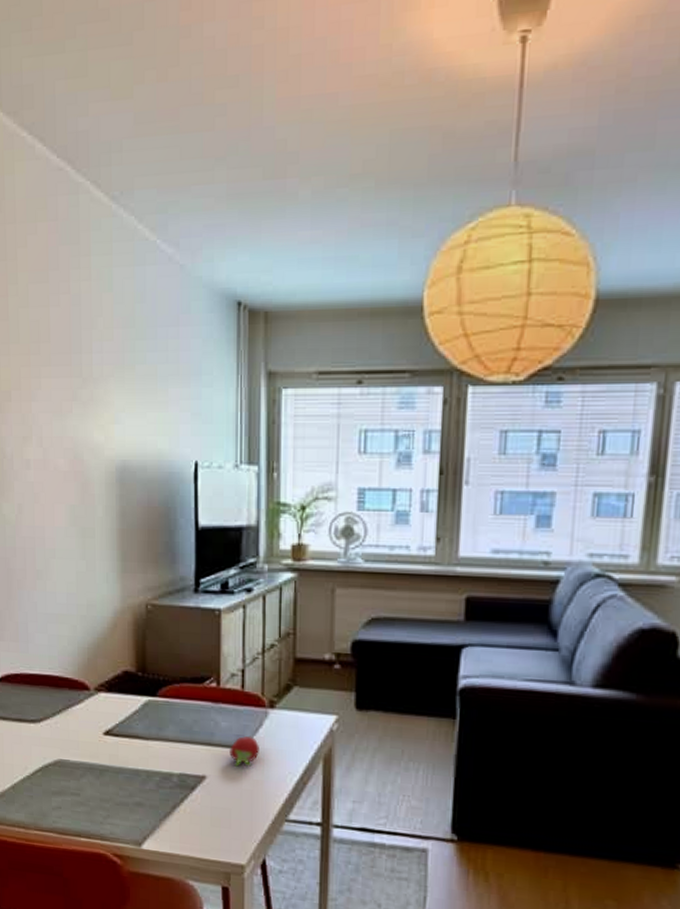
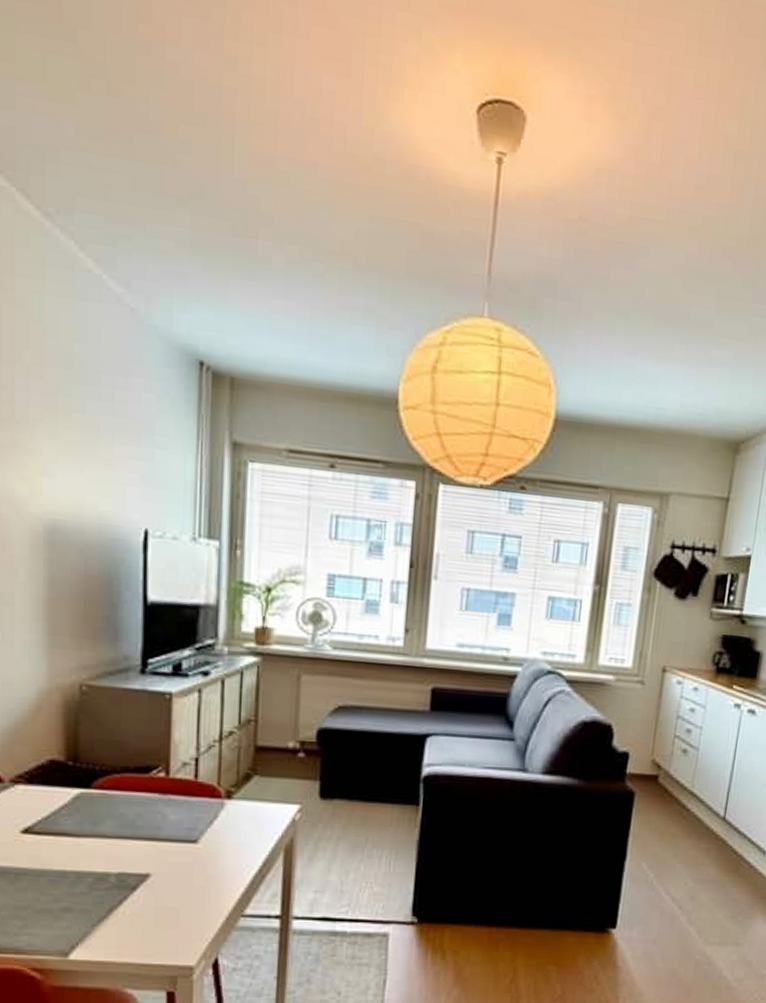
fruit: present [228,736,259,767] -> none [177,828,214,862]

